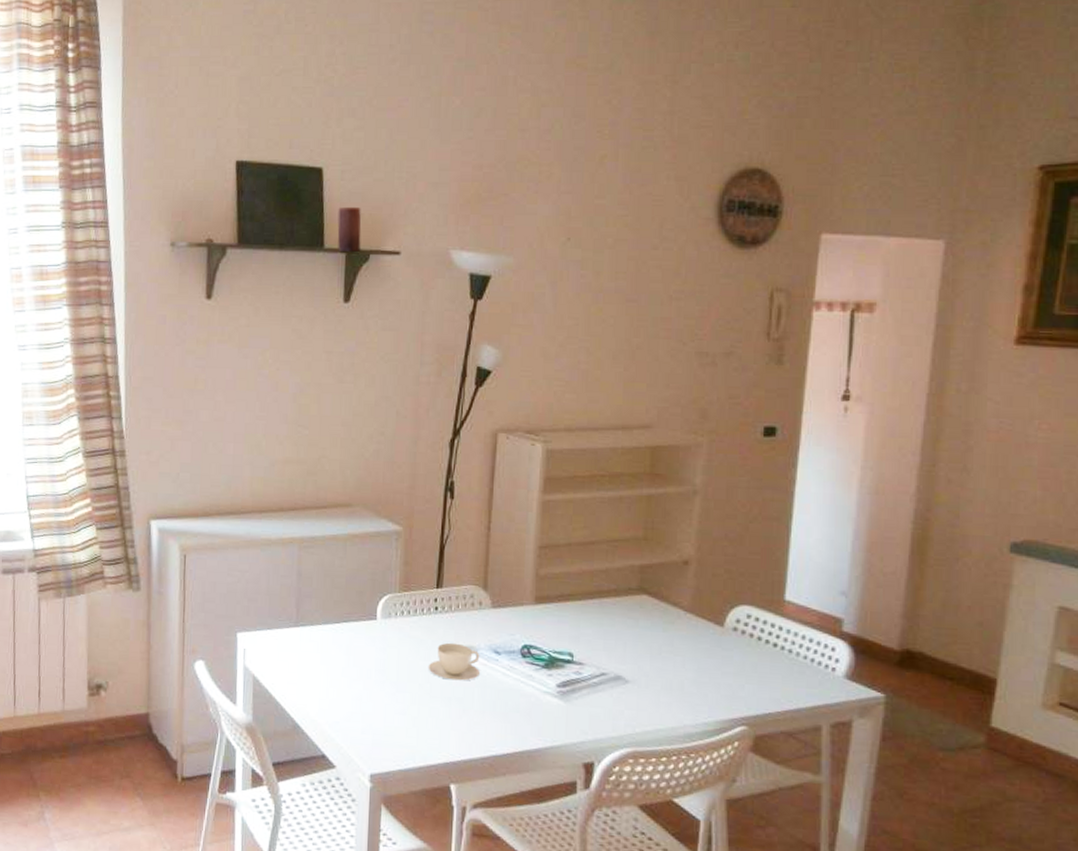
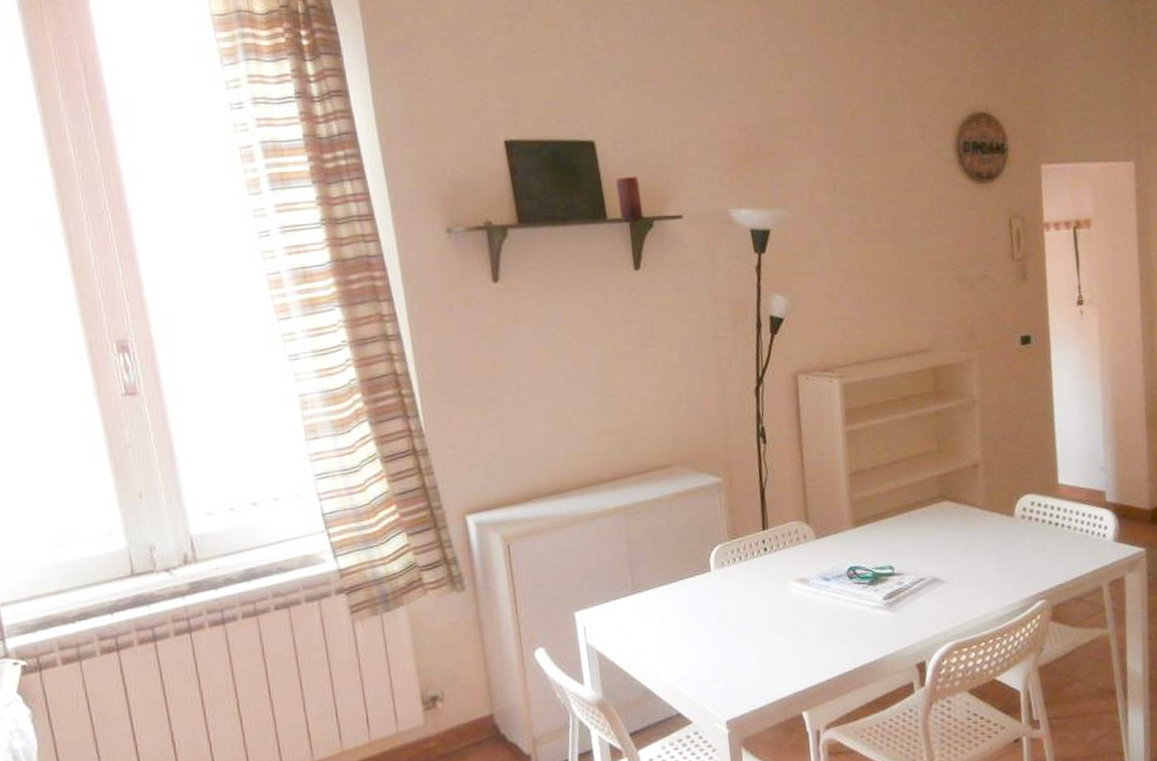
teacup: present [428,642,480,681] -> none [765,578,814,614]

